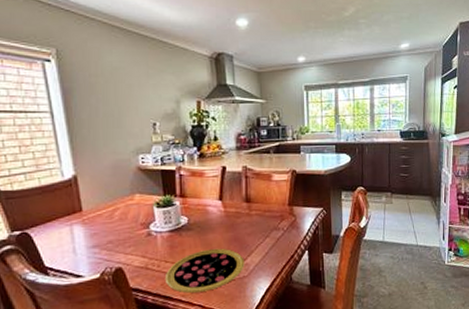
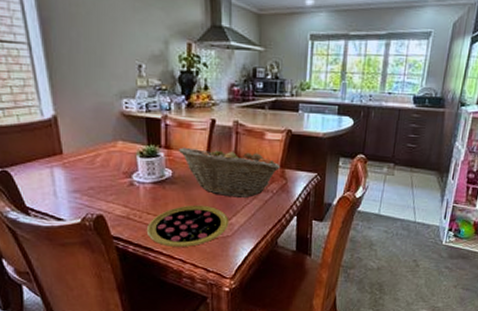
fruit basket: none [192,189,288,238] -> present [178,146,280,198]

